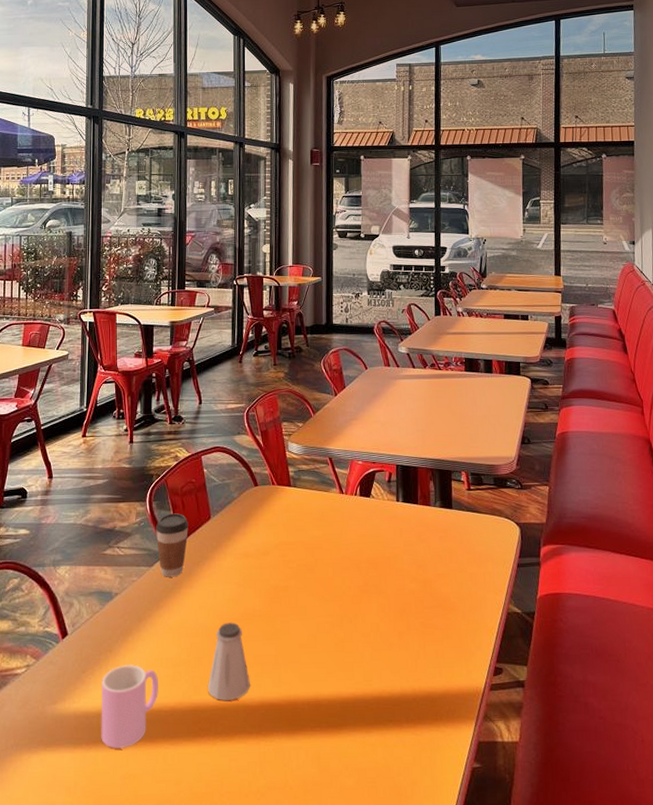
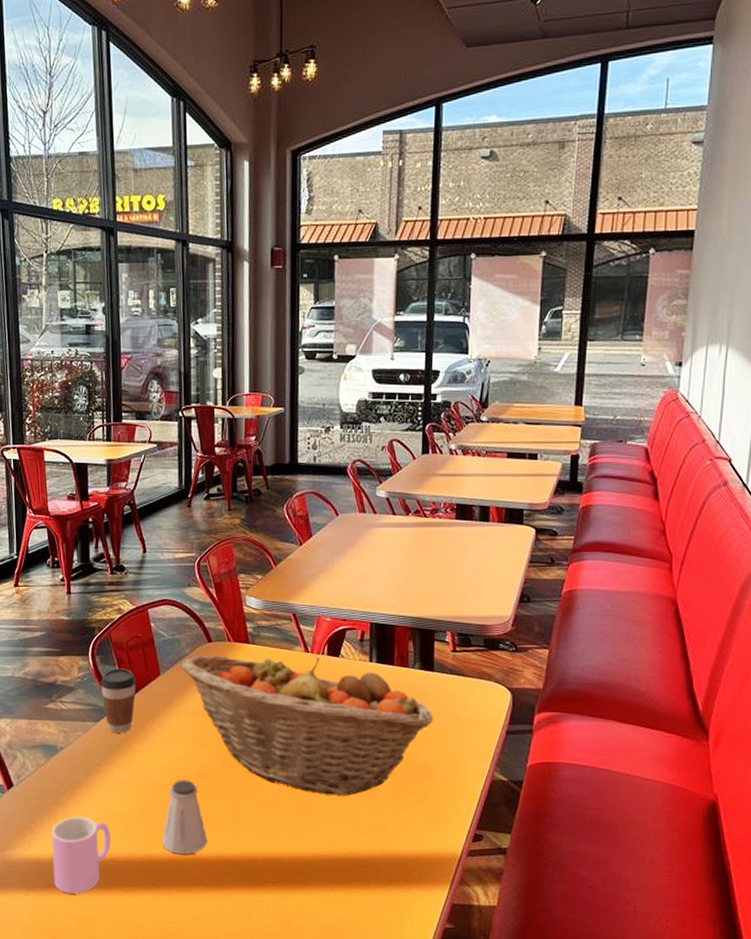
fruit basket: none [229,498,454,633] -> present [180,655,434,796]

